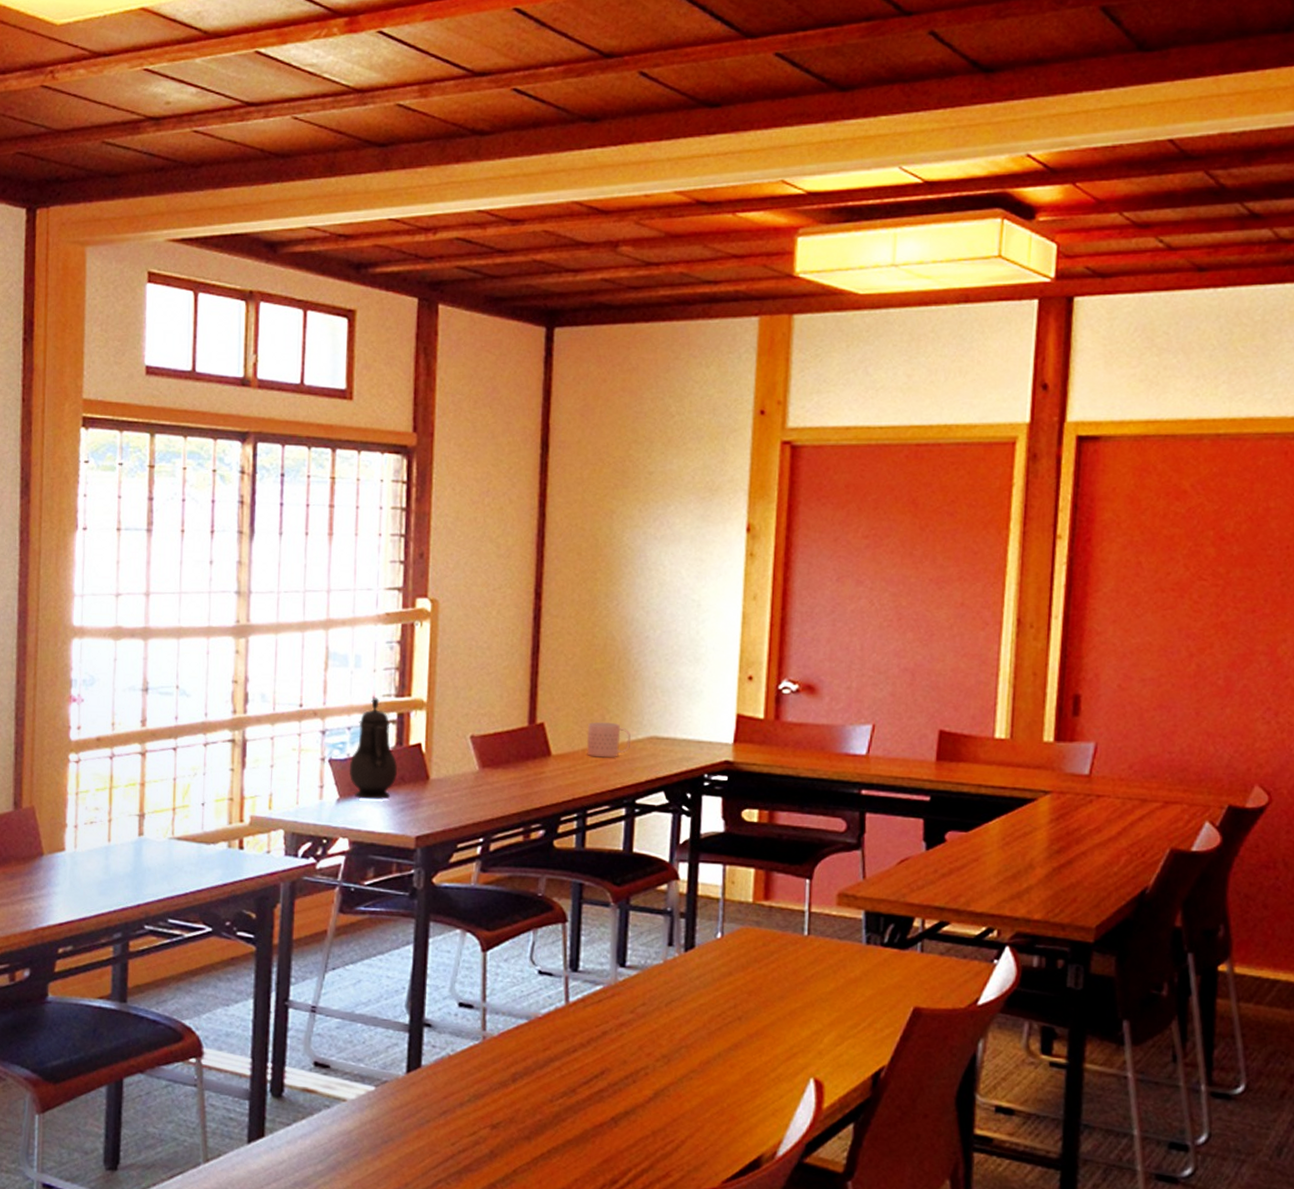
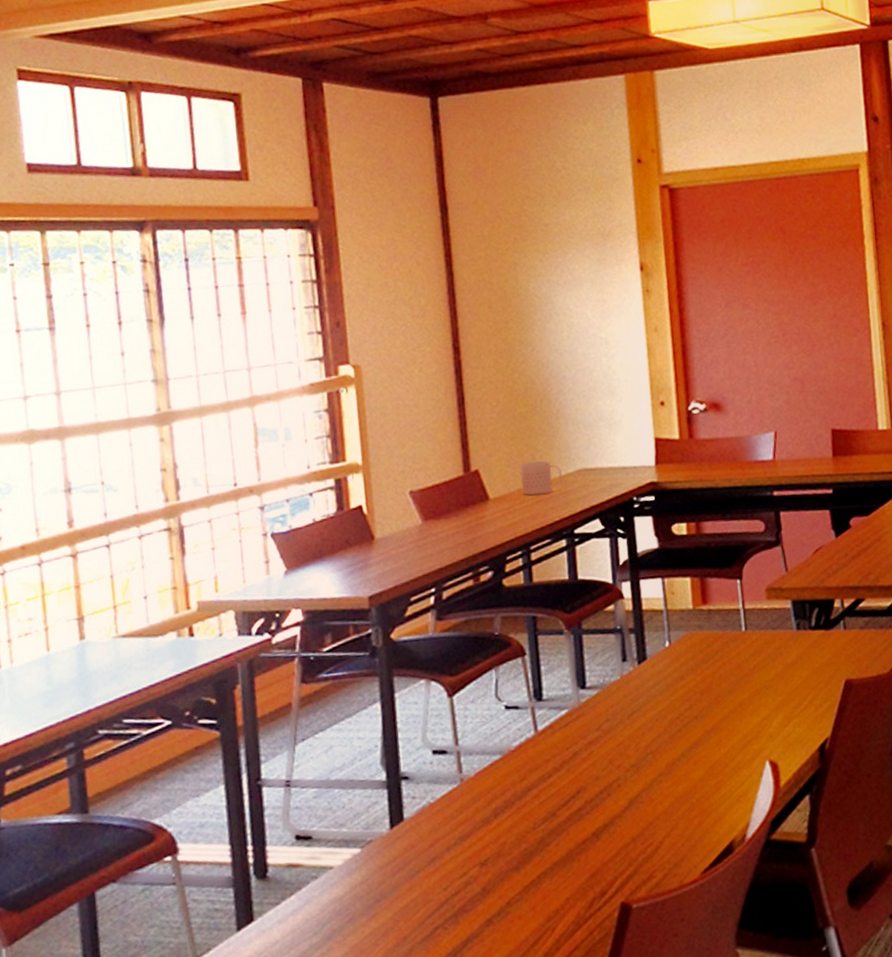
coffeepot: present [349,697,398,800] -> none [292,467,342,569]

